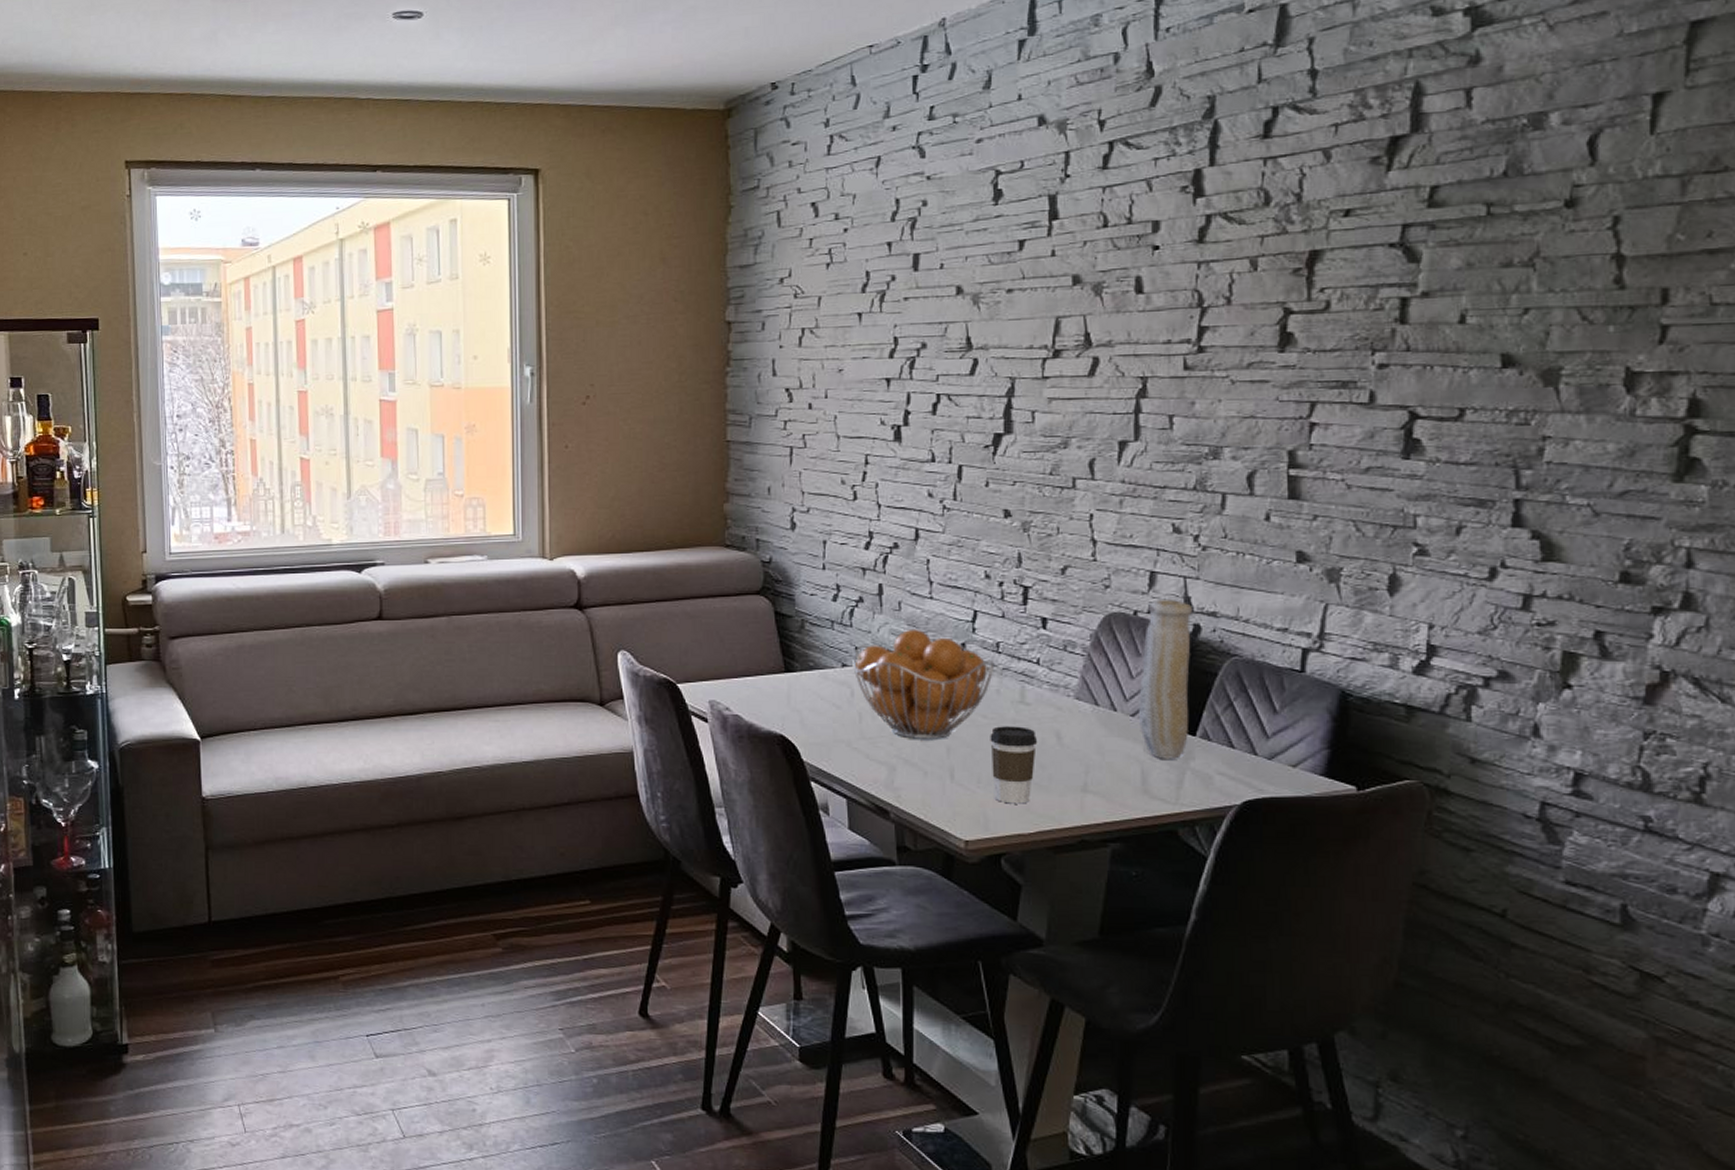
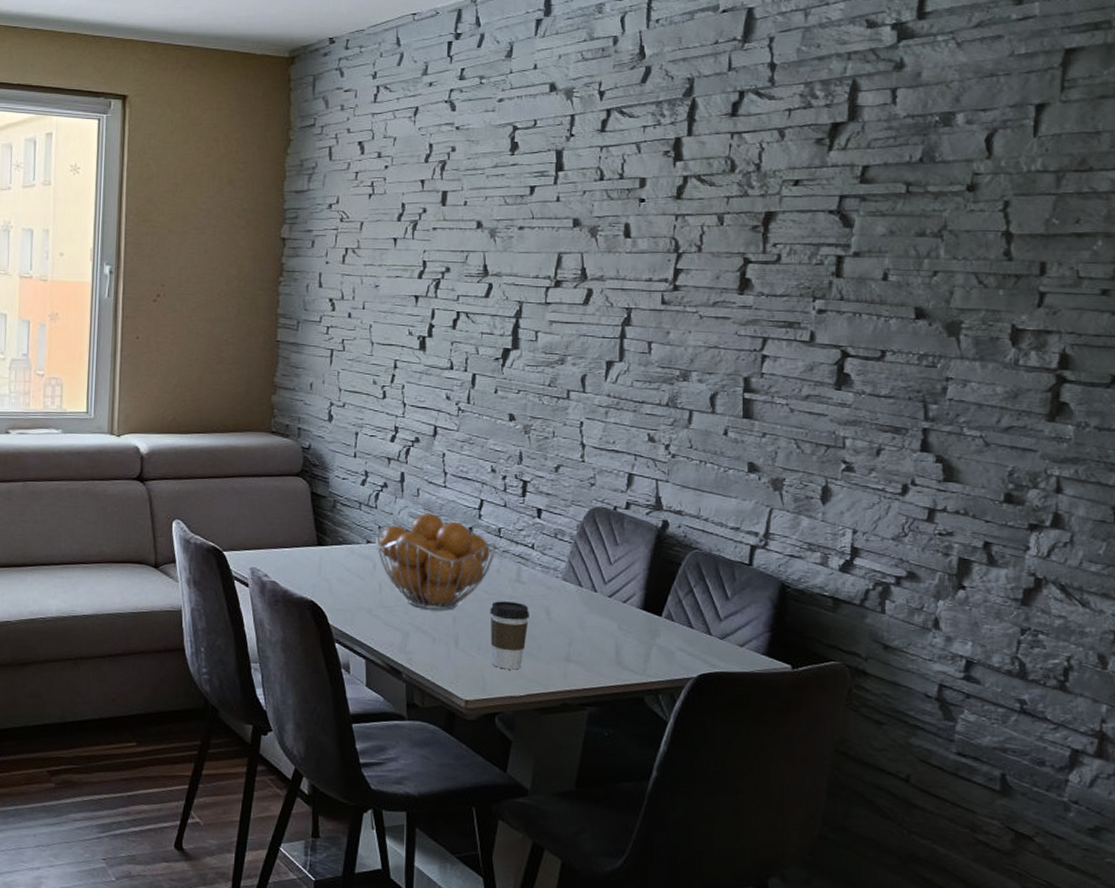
vase: present [1139,600,1192,759] -> none [615,498,662,636]

